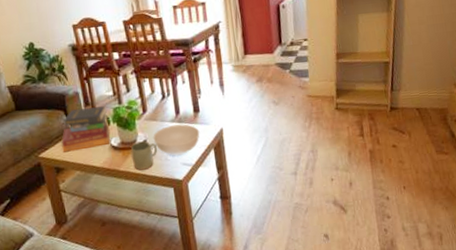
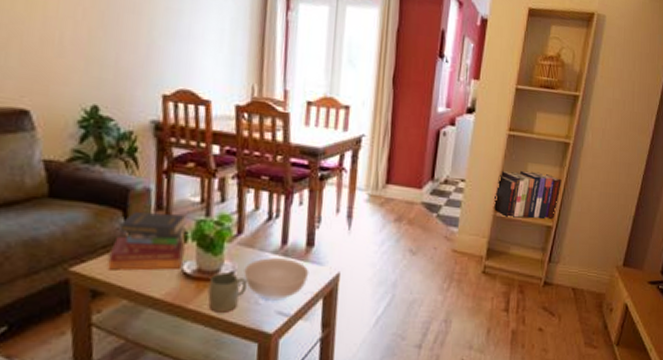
books: none [335,20,391,62] -> present [494,170,560,219]

